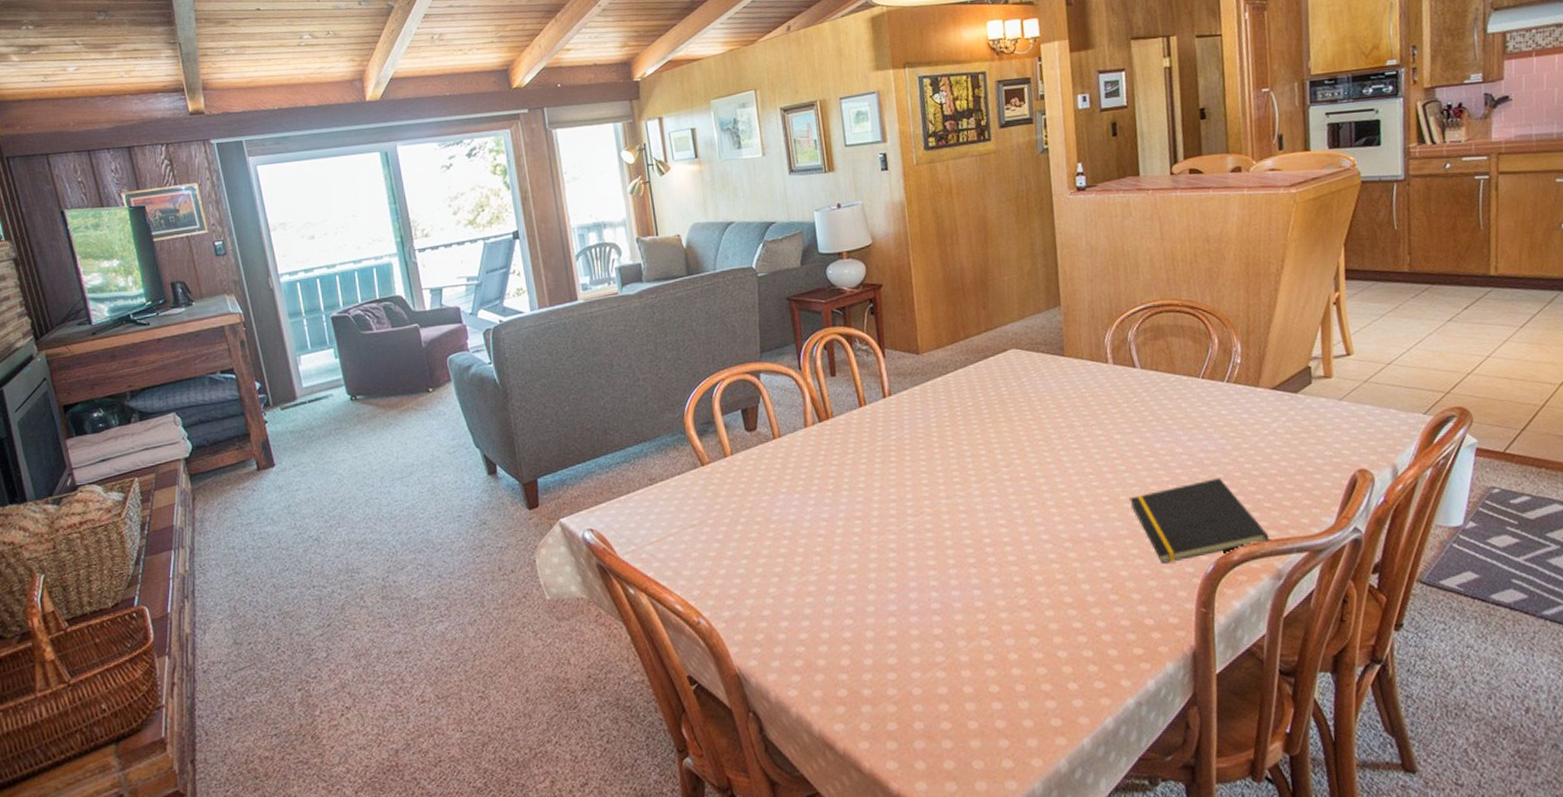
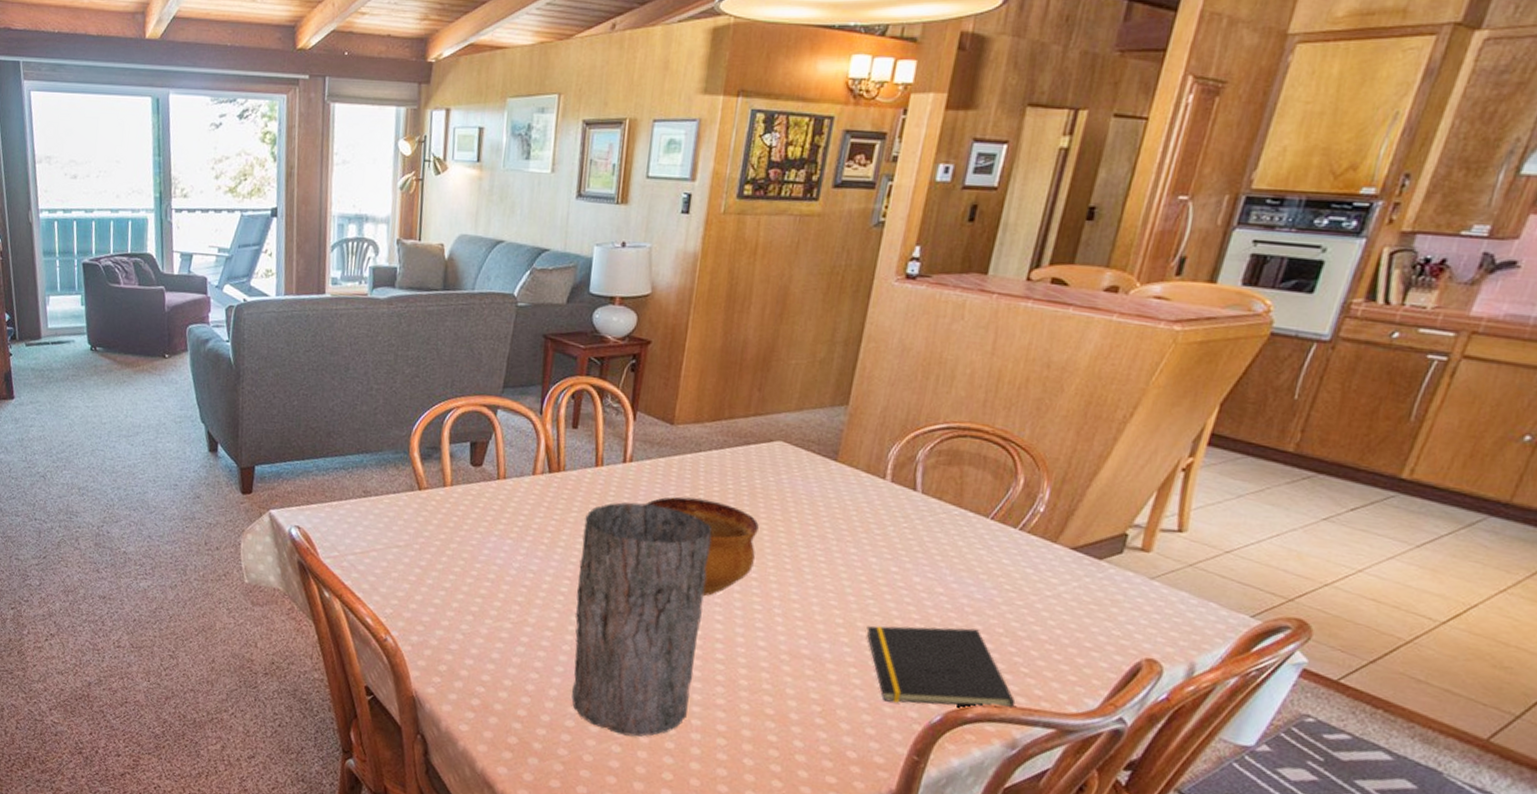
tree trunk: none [861,429,997,659] -> present [572,502,712,737]
bowl: none [913,415,1020,506] -> present [647,496,759,597]

